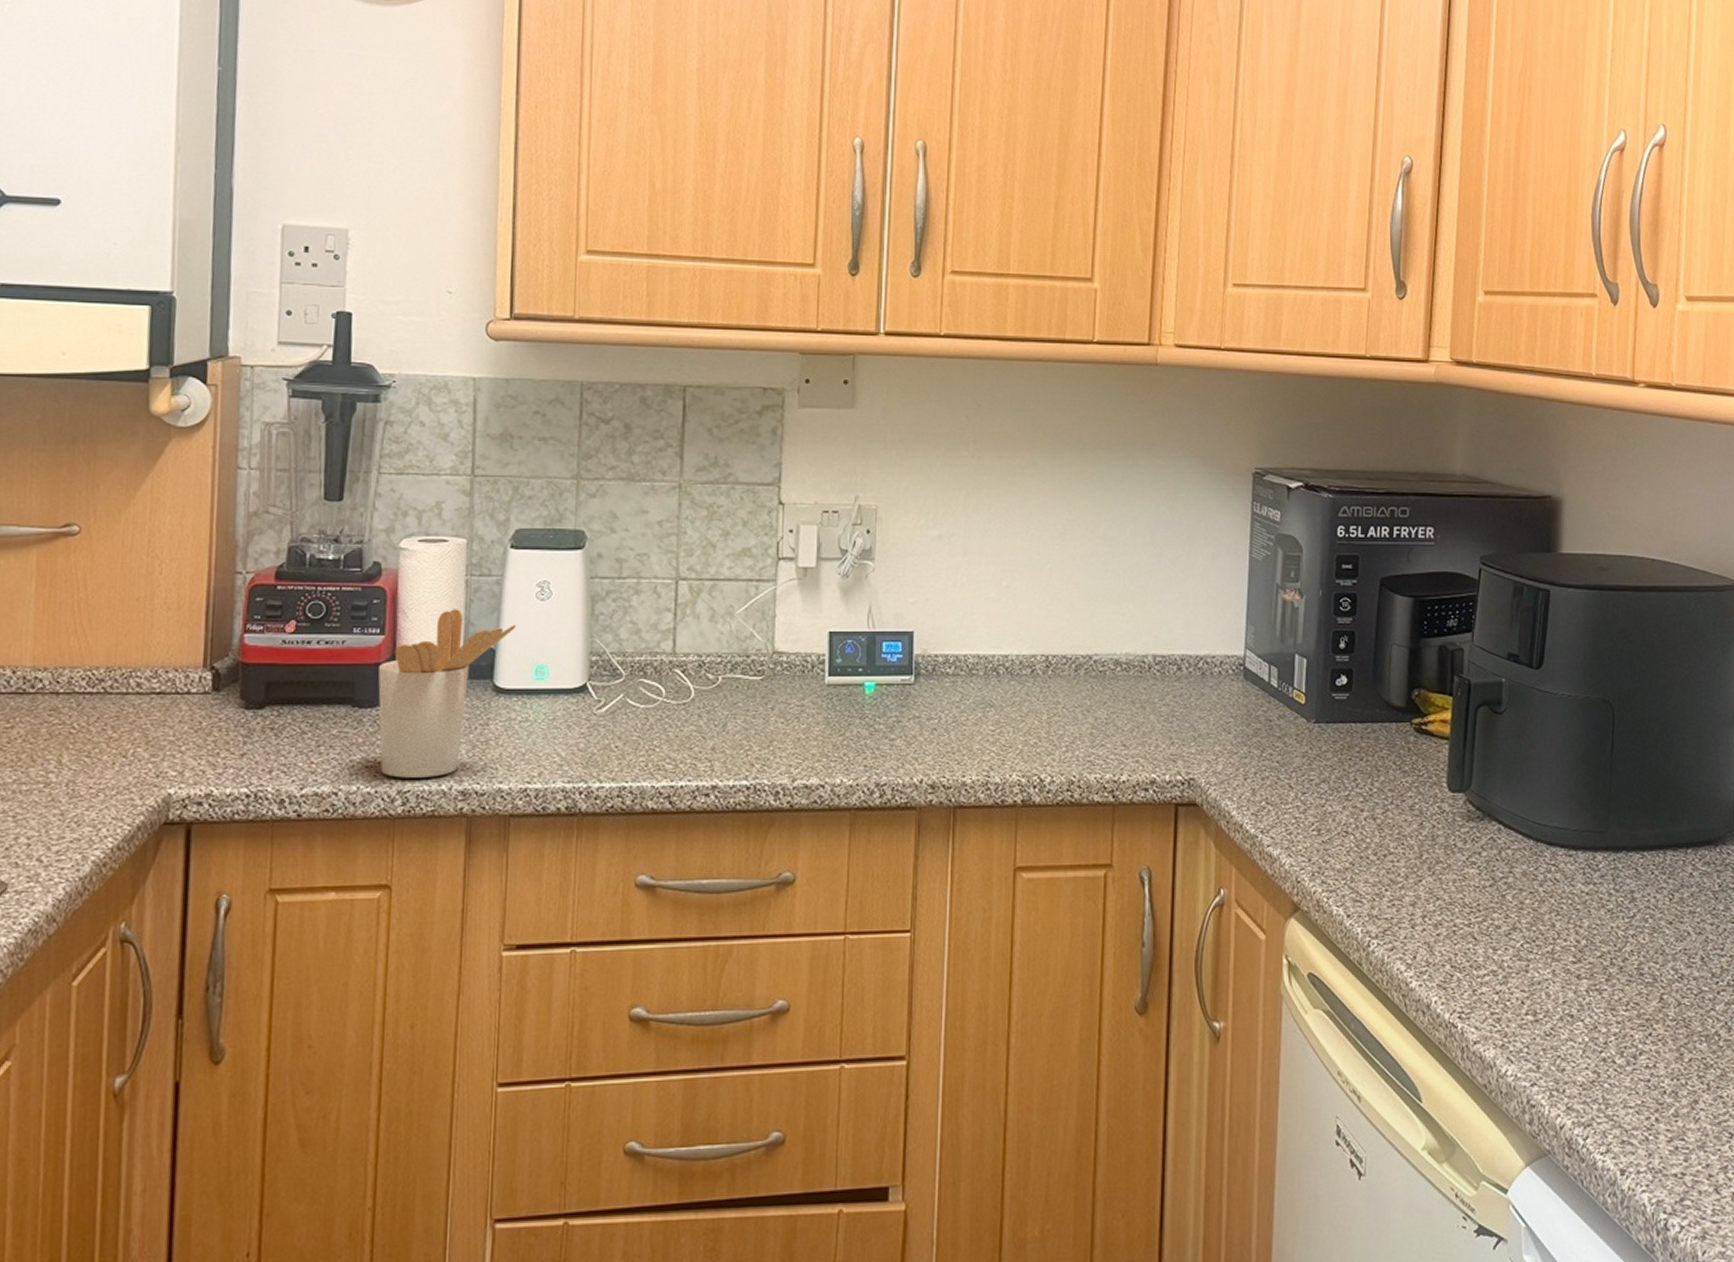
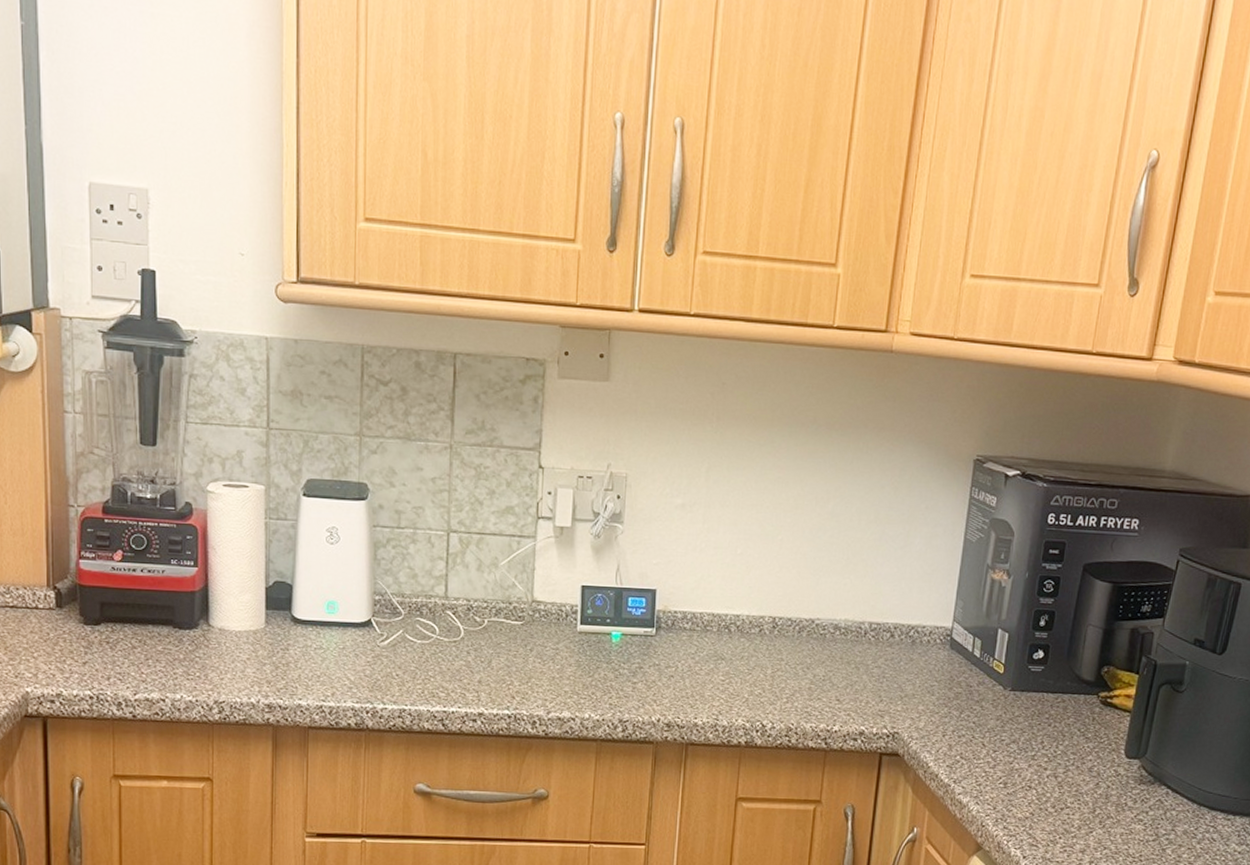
utensil holder: present [378,609,517,778] -> none [194,548,310,692]

